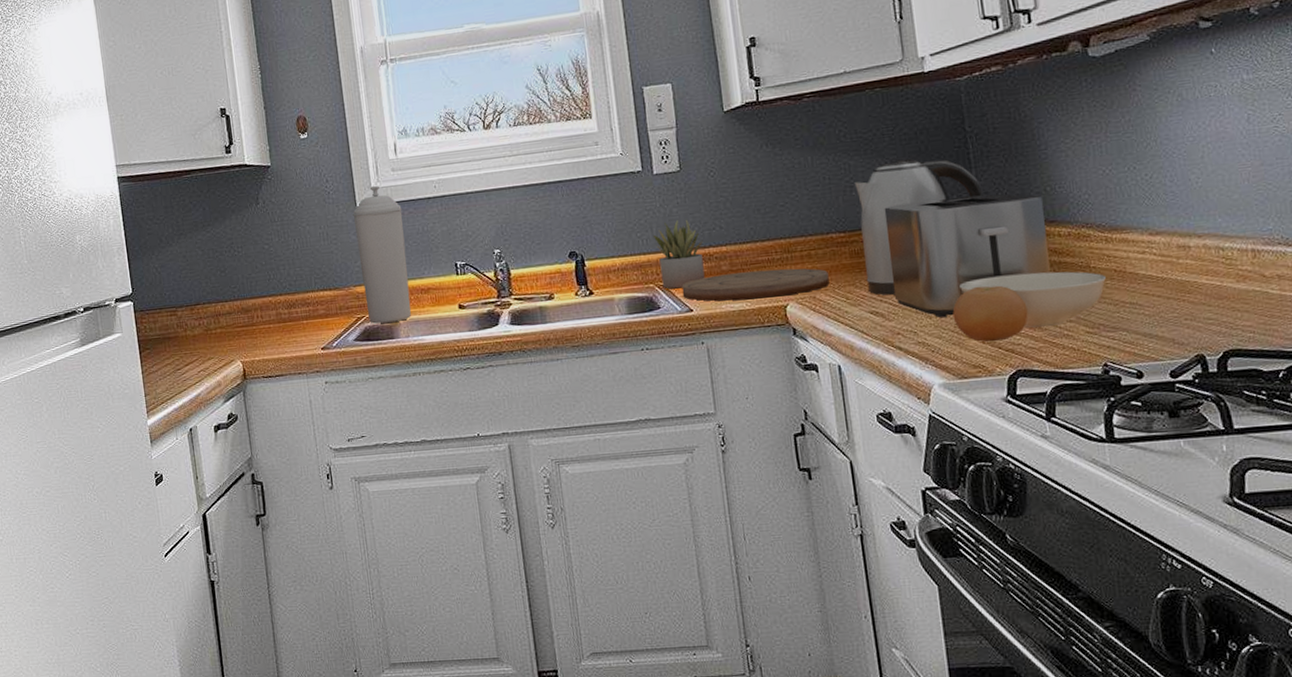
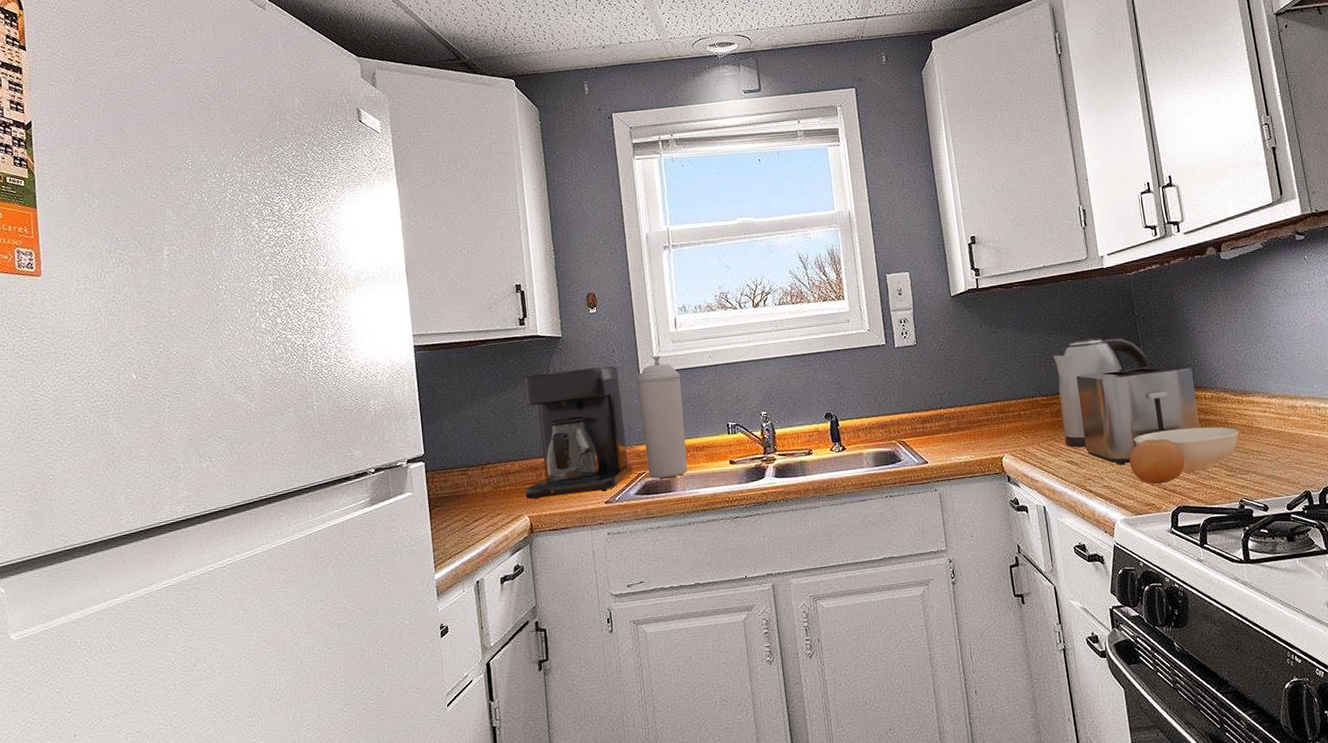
coffee maker: none [232,197,352,344] -> present [524,366,633,500]
succulent plant: present [652,219,705,289] -> none [894,385,937,444]
cutting board: present [681,268,830,301] -> none [918,426,1036,454]

